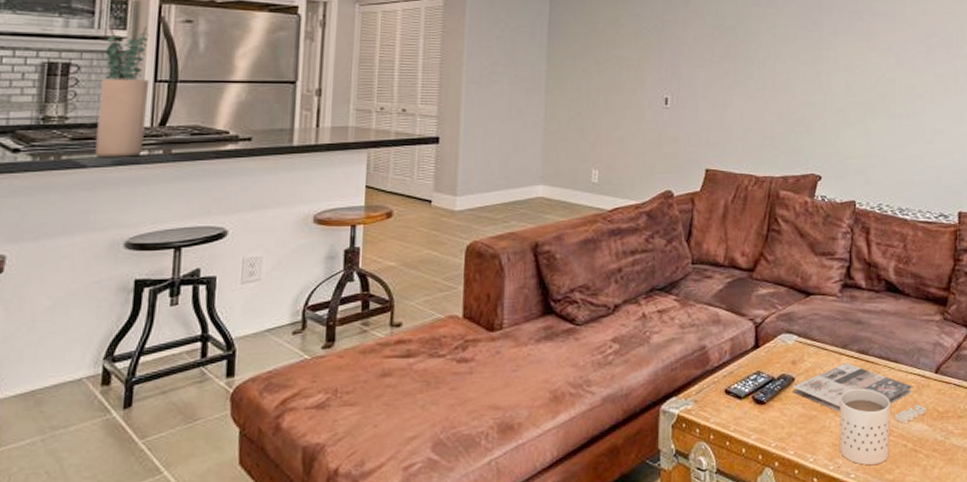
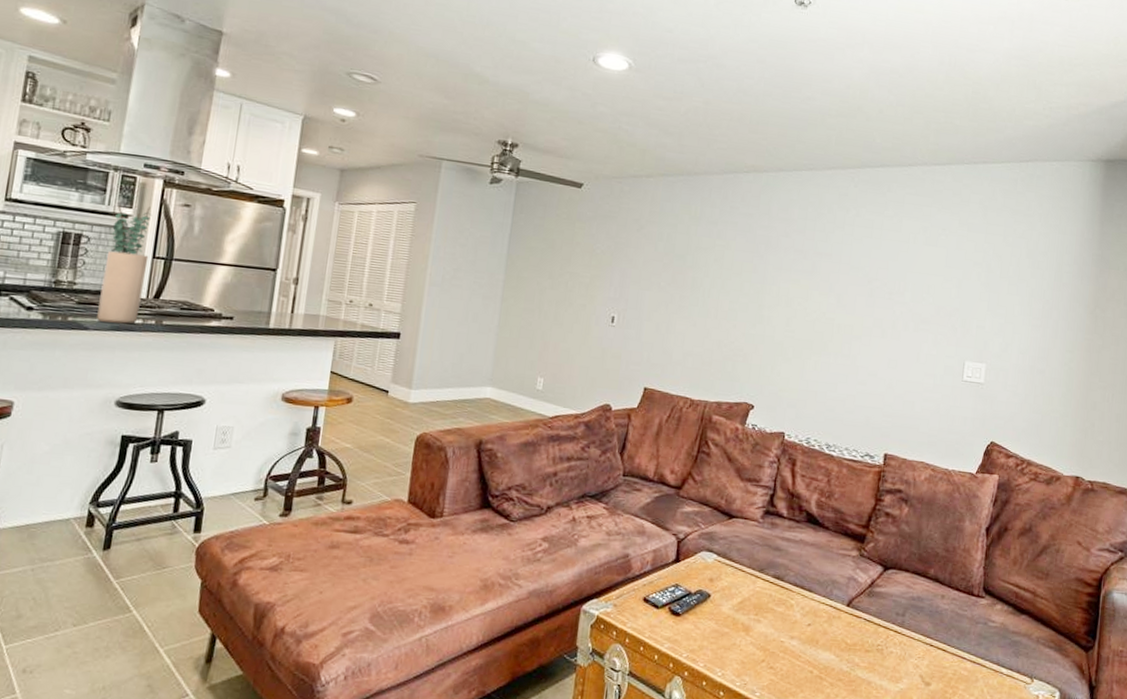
magazine: present [792,363,927,425] -> none [707,586,835,652]
mug: present [839,388,890,466] -> none [747,611,801,687]

